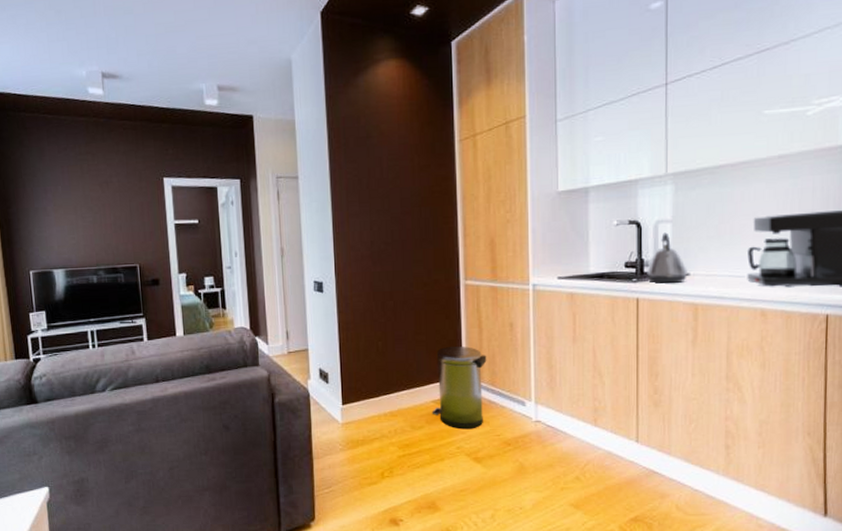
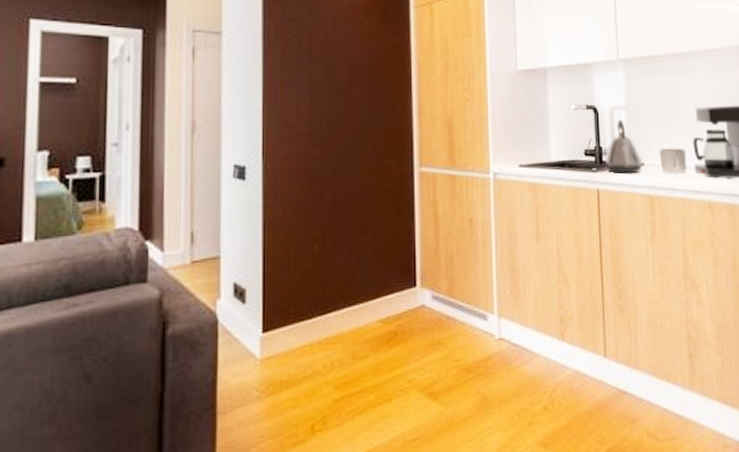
pedal bin: present [432,346,487,430] -> none [378,247,444,356]
mug: none [707,258,739,283] -> present [659,148,687,173]

